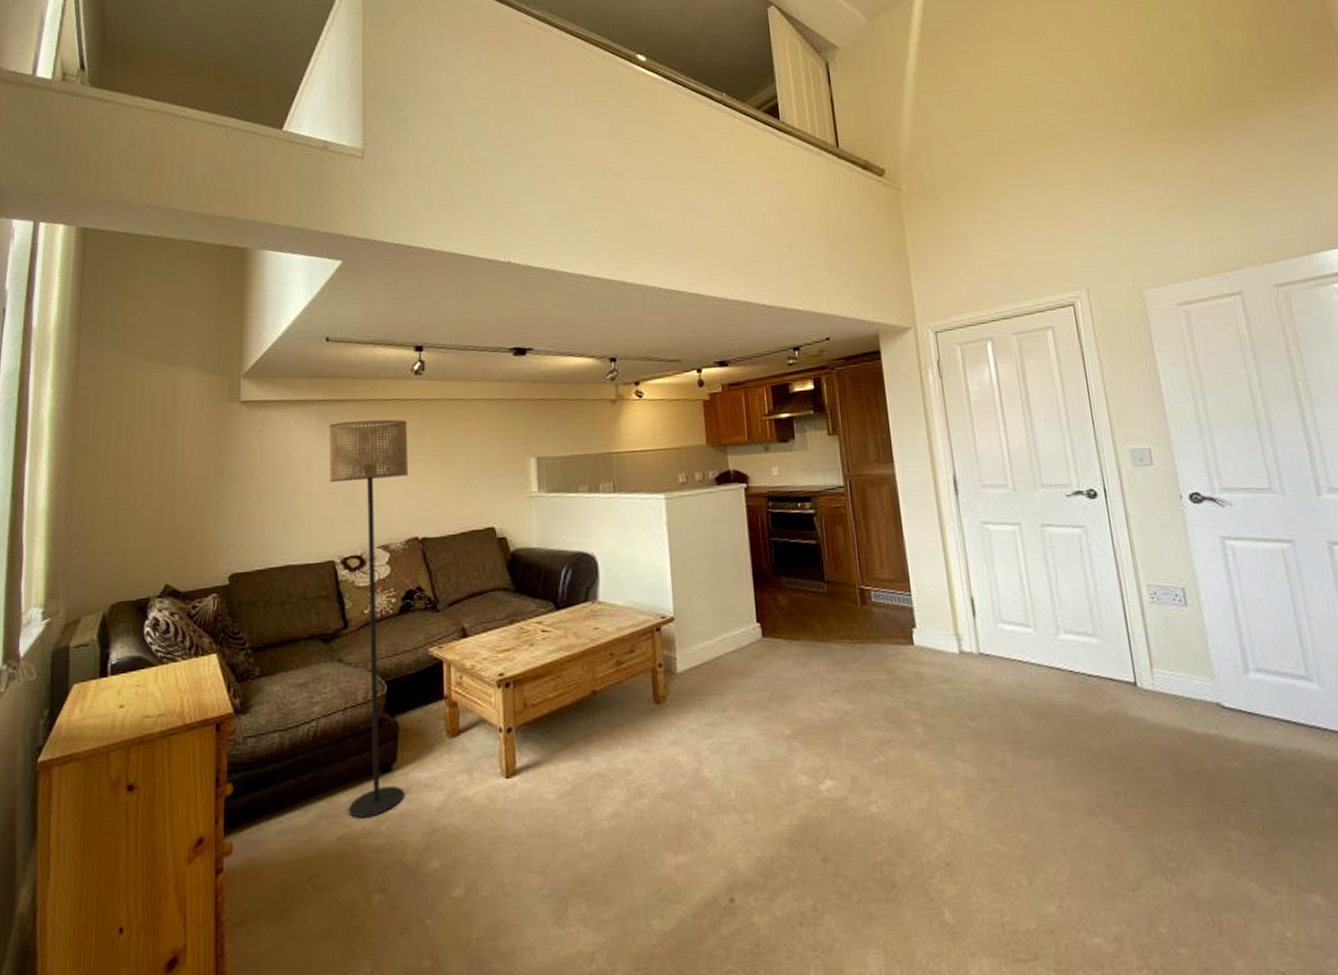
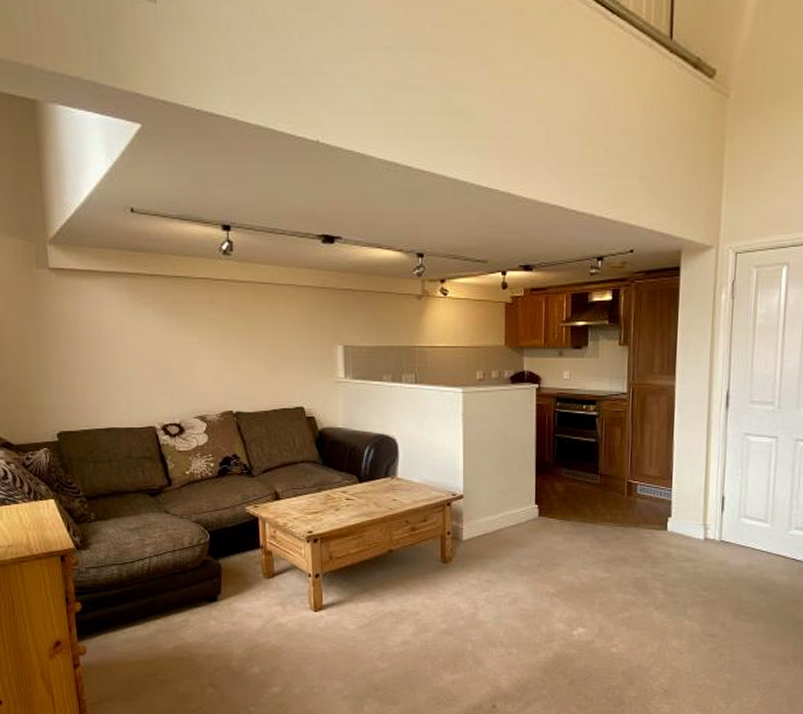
floor lamp: present [329,419,409,819] -> none [140,297,229,634]

